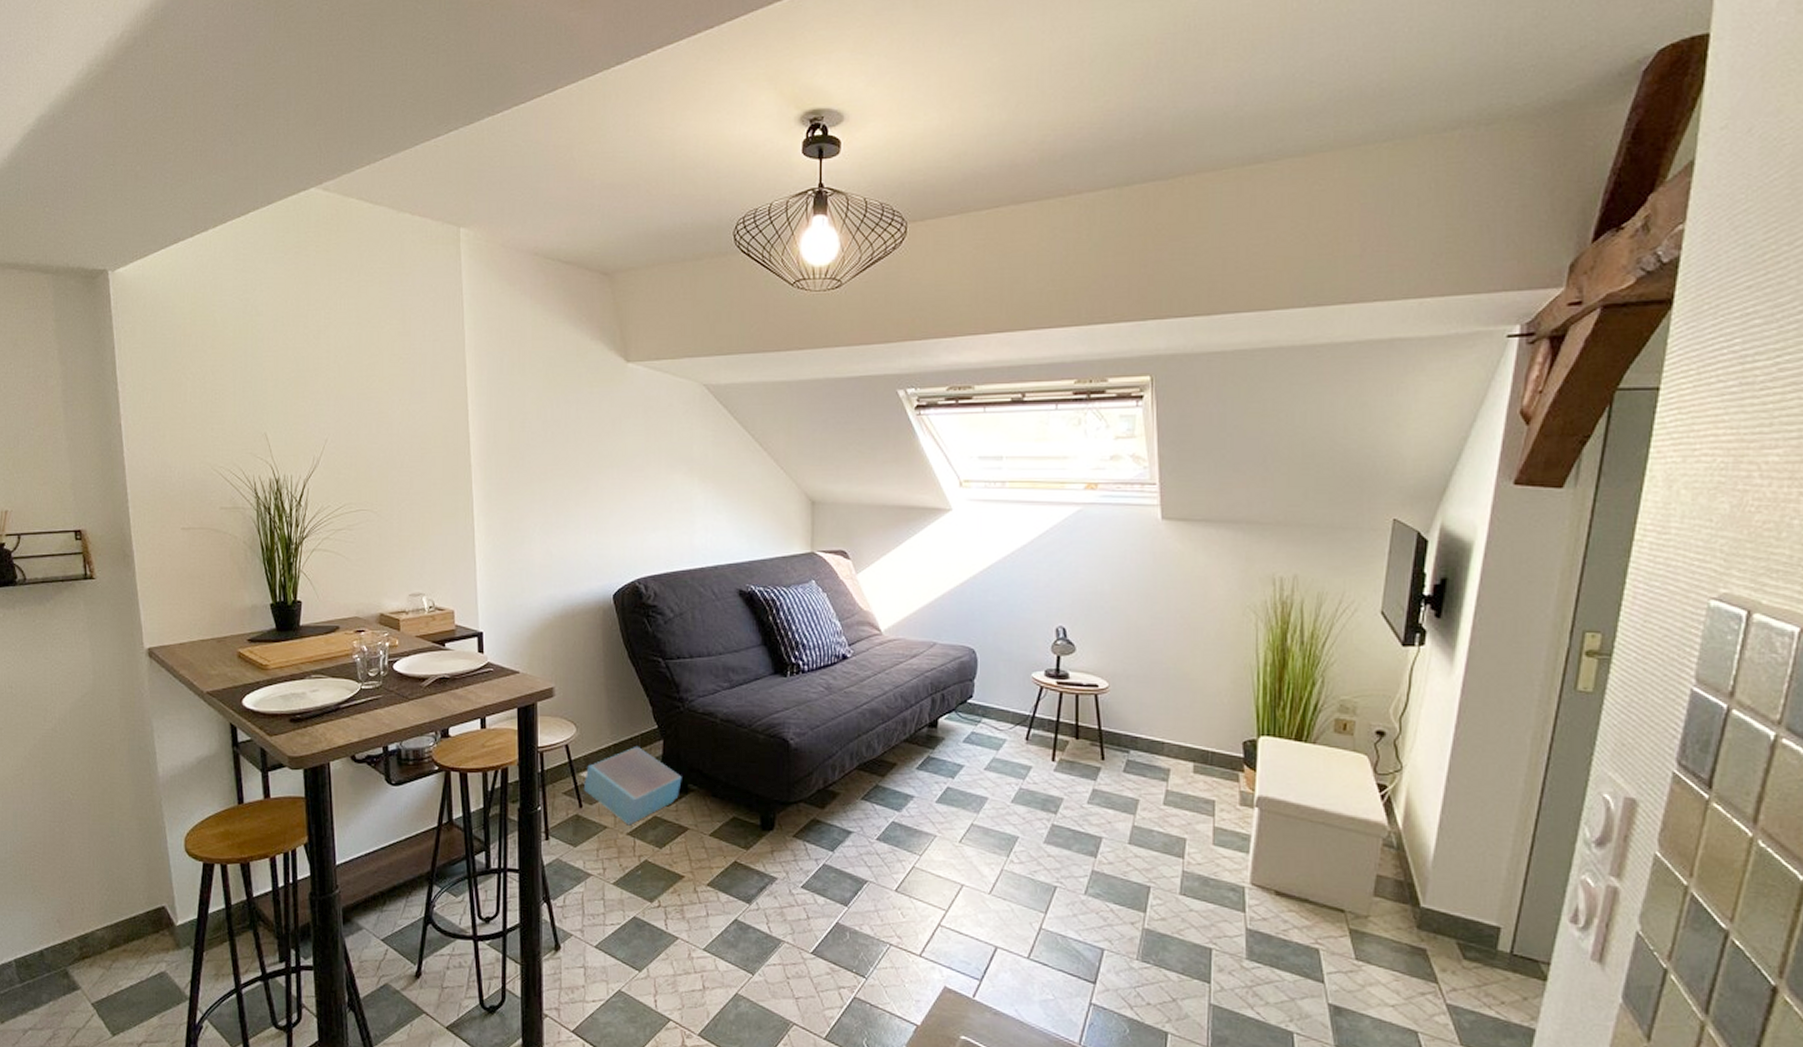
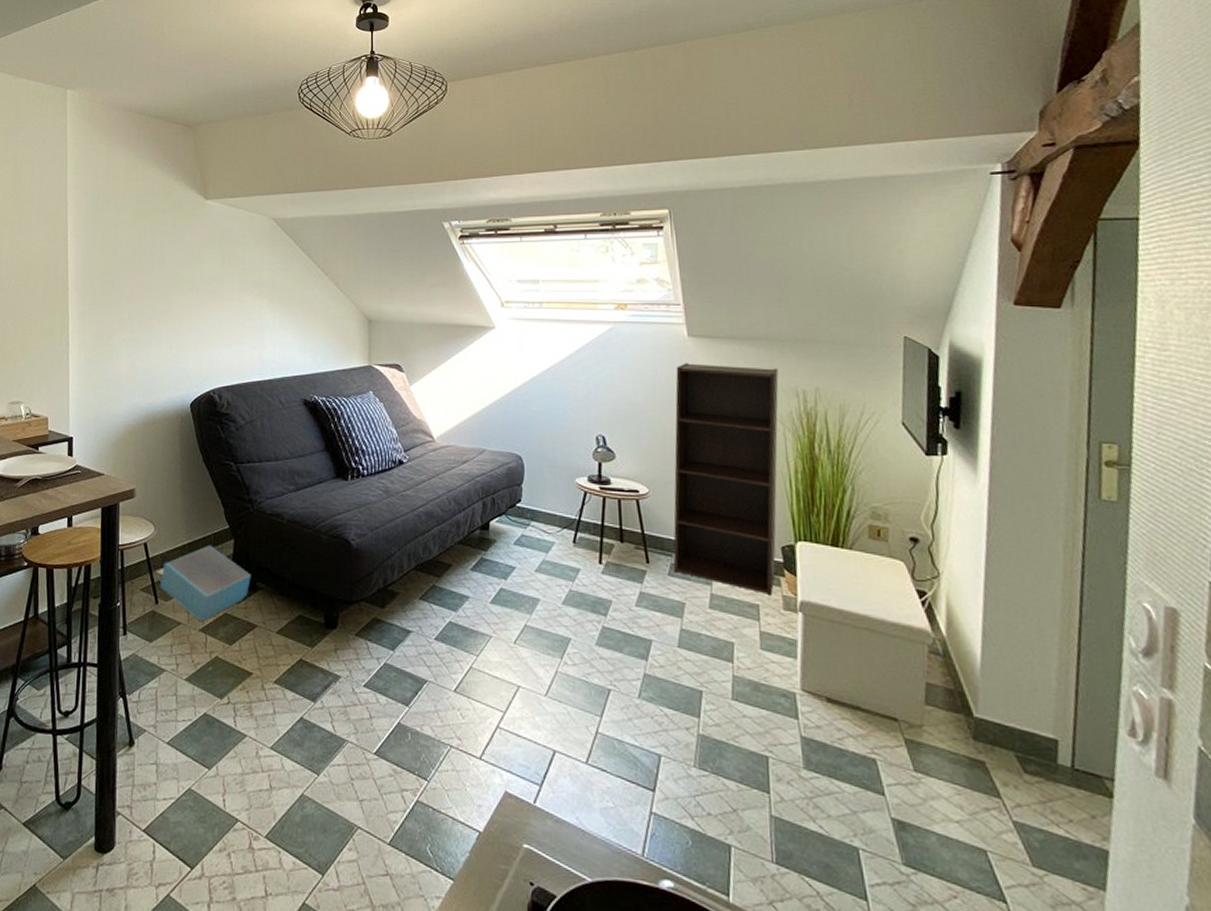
shelf: none [1129,548,1255,792] -> present [673,363,779,596]

